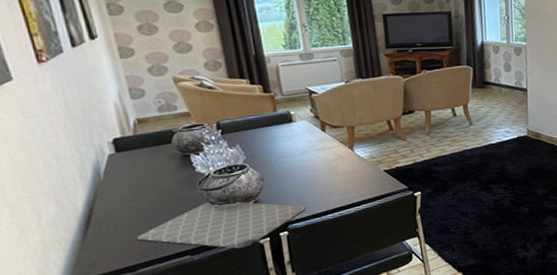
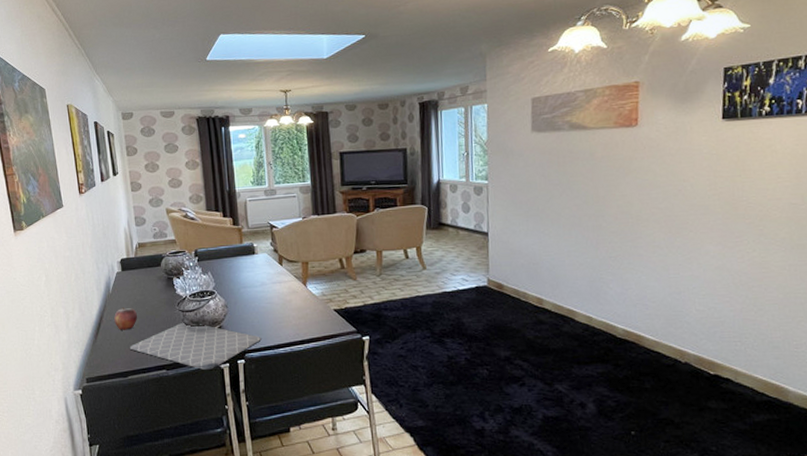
fruit: none [110,193,145,221] -> present [114,307,137,330]

